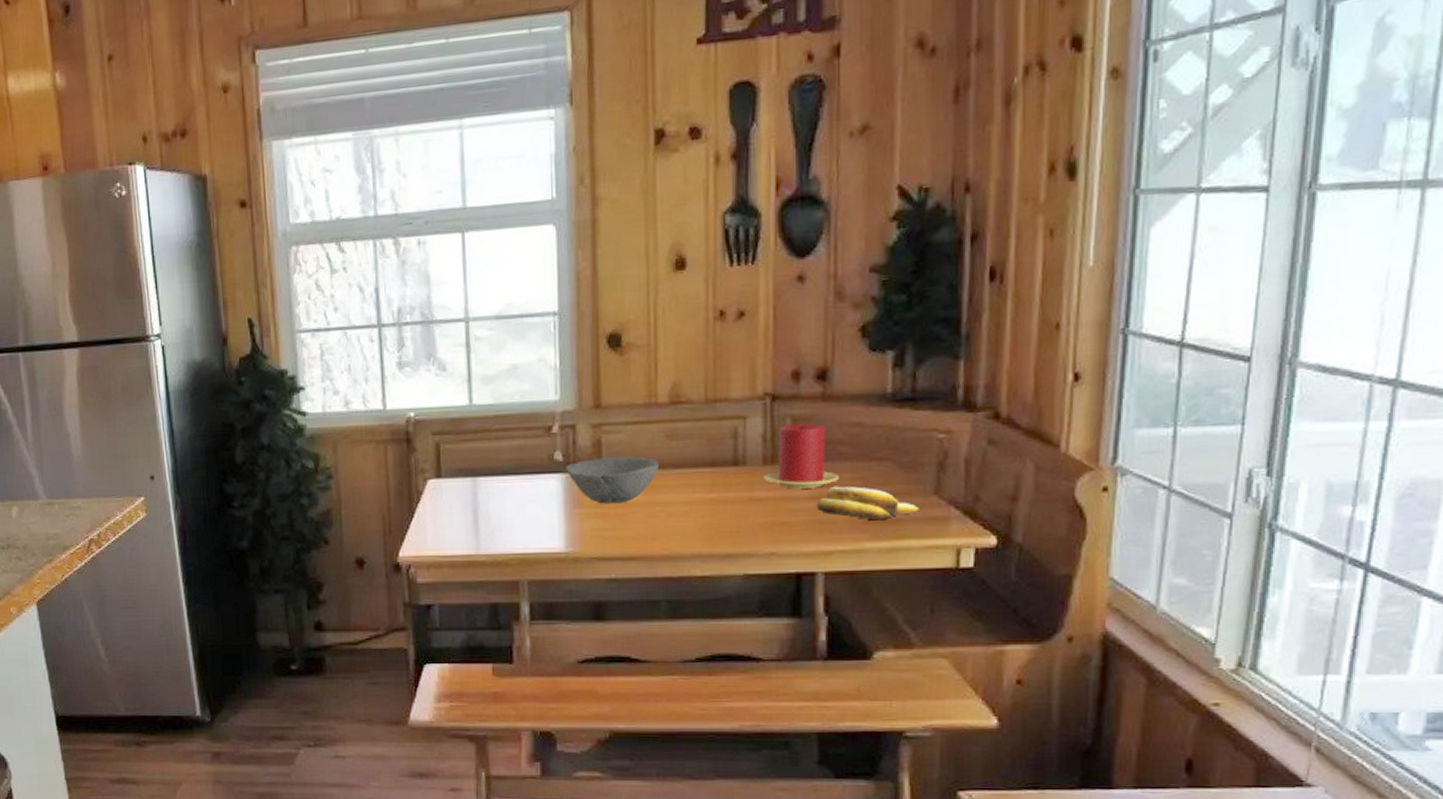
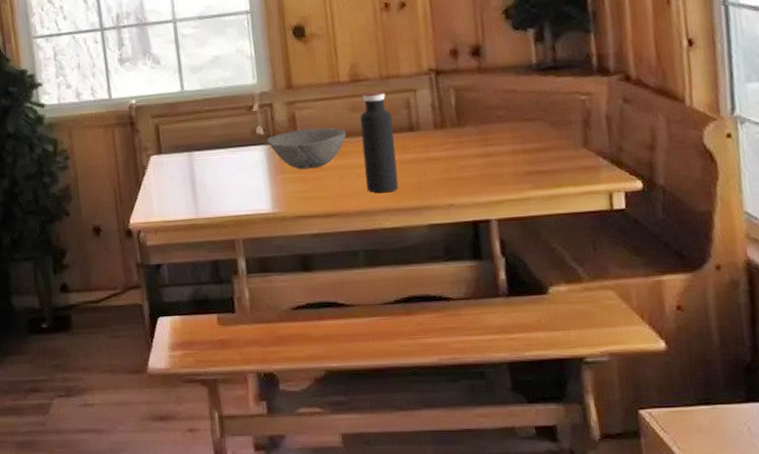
water bottle: none [676,415,715,536] -> present [360,90,399,193]
candle: present [764,423,839,489] -> none [436,92,500,149]
banana: present [816,486,919,521] -> none [484,144,572,172]

